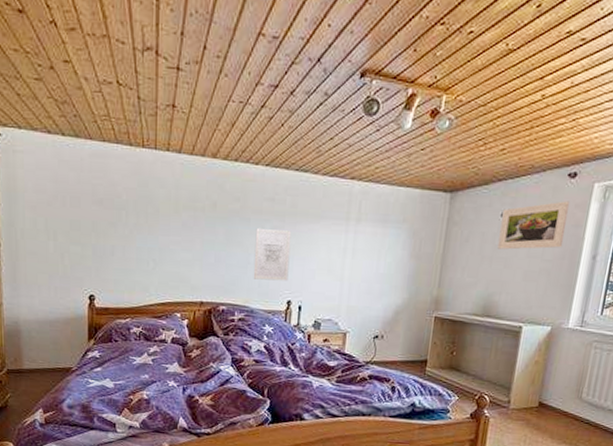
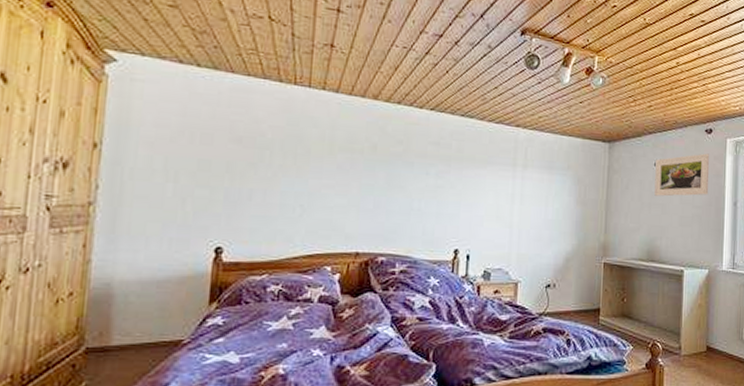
wall art: present [253,227,292,281] -> none [417,172,458,229]

